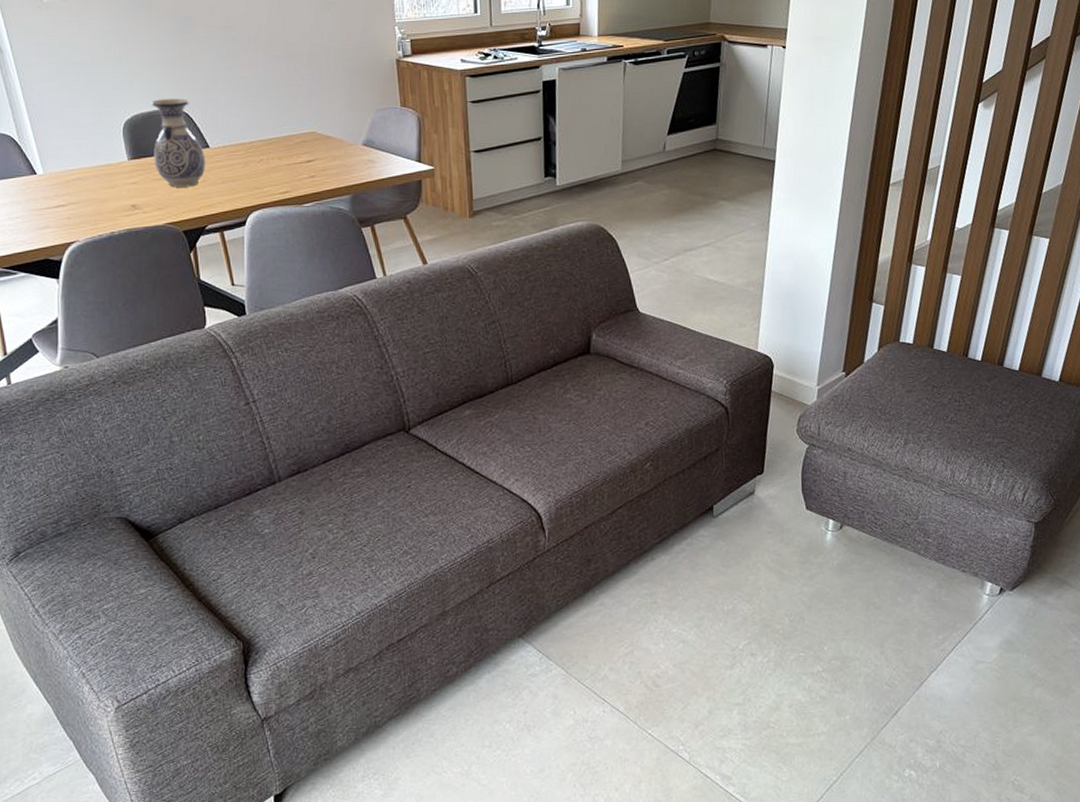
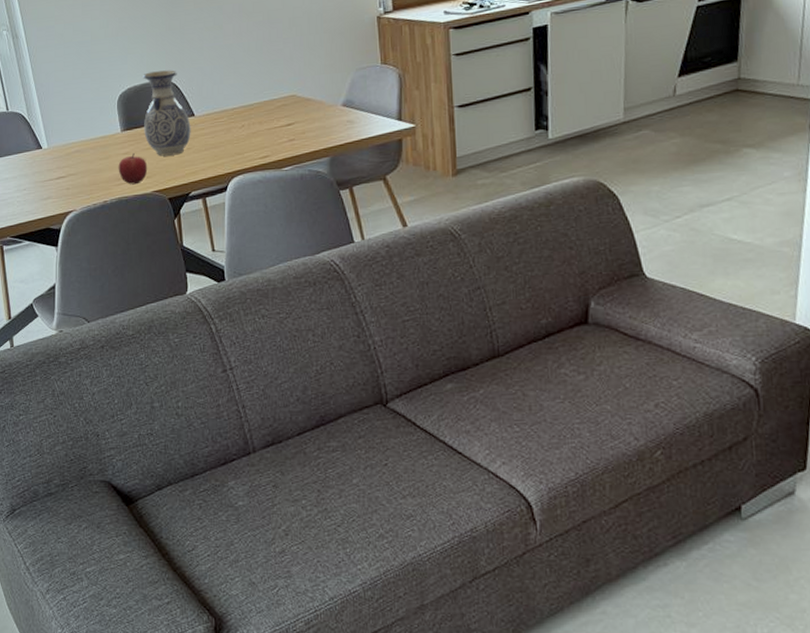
fruit: none [126,182,159,216] -> present [118,152,148,185]

